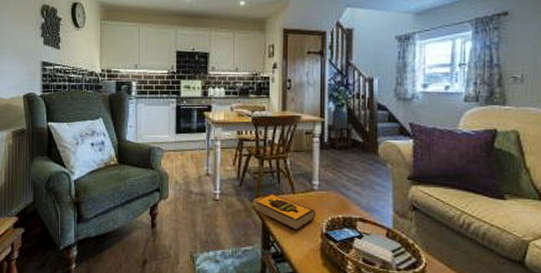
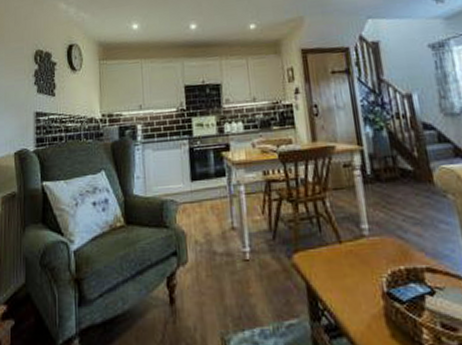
hardback book: present [254,194,317,231] -> none [293,246,372,292]

